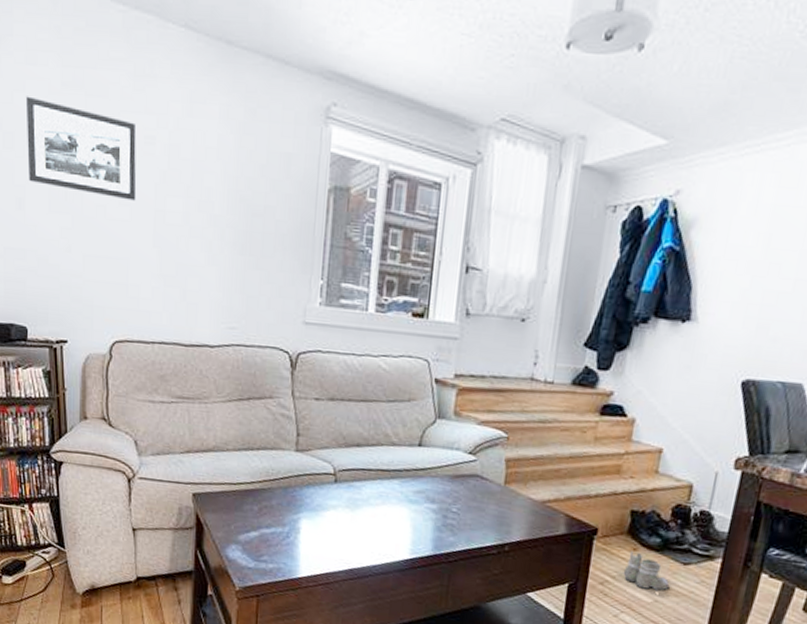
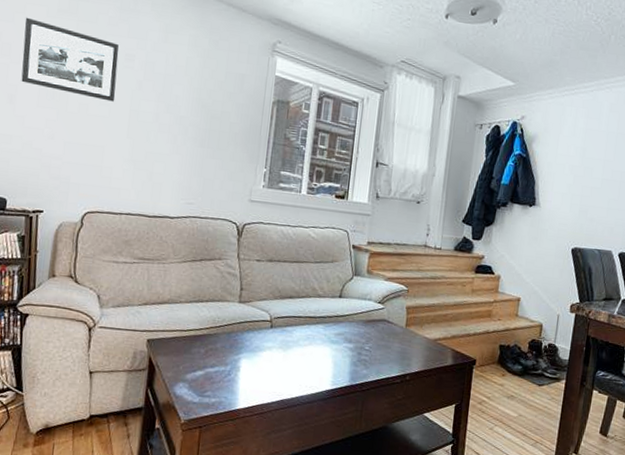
boots: present [623,551,670,592] -> none [495,376,530,408]

